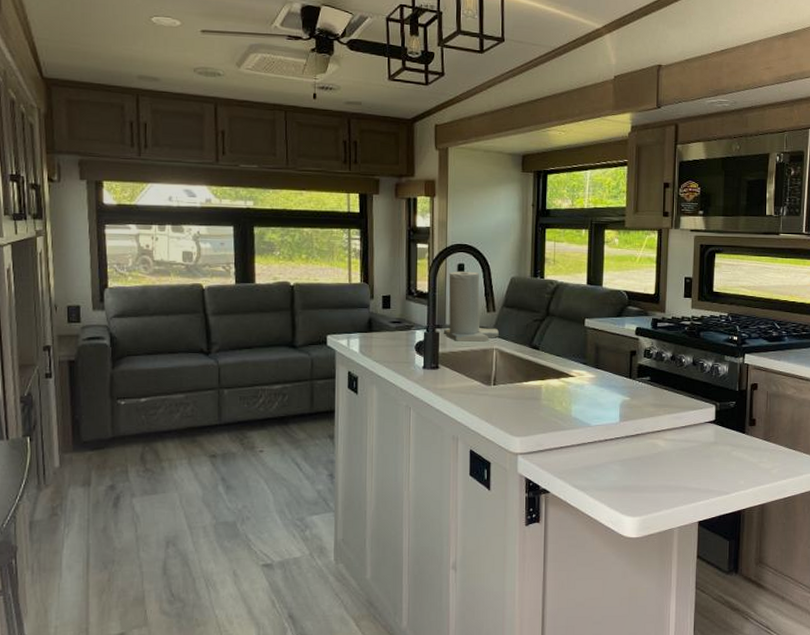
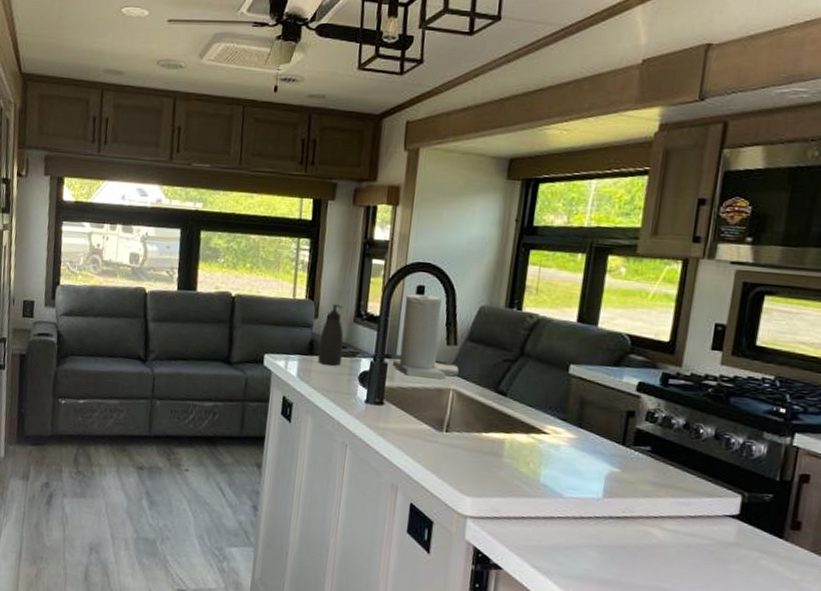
soap dispenser: none [376,285,399,339] -> present [317,304,344,366]

